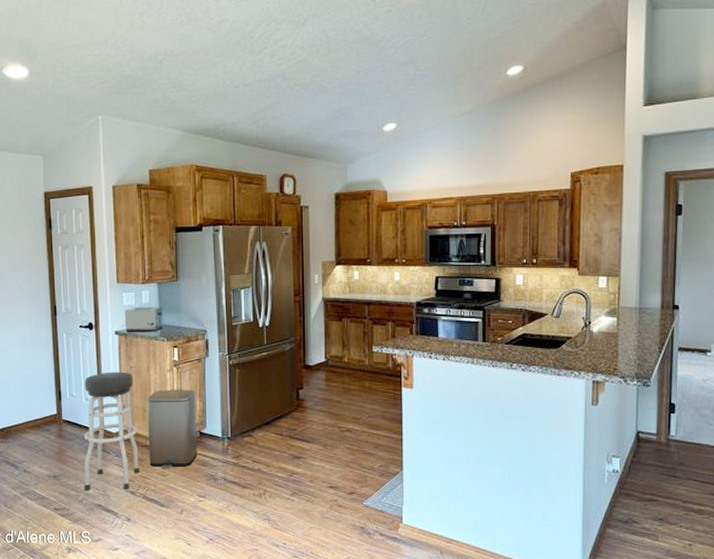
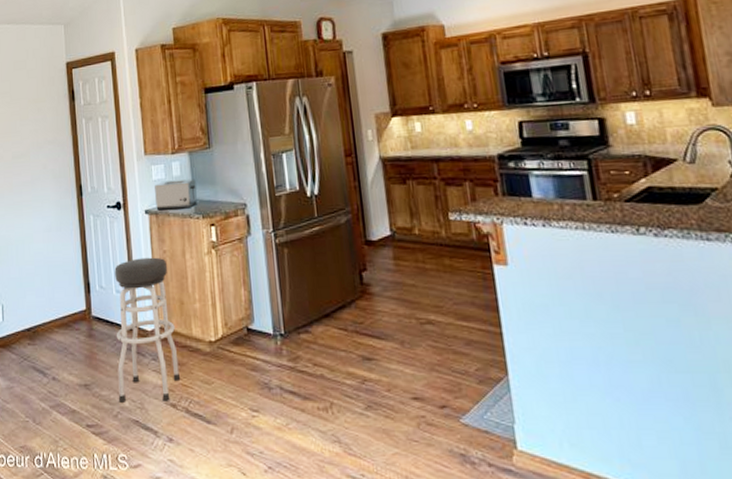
pedal bin: present [147,389,198,469] -> none [184,275,246,376]

